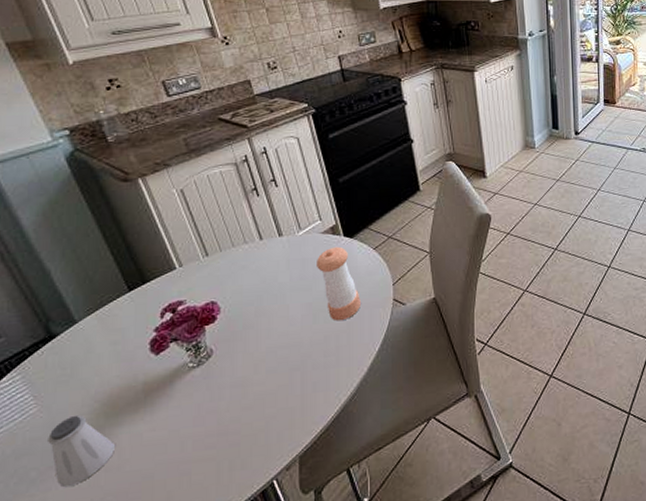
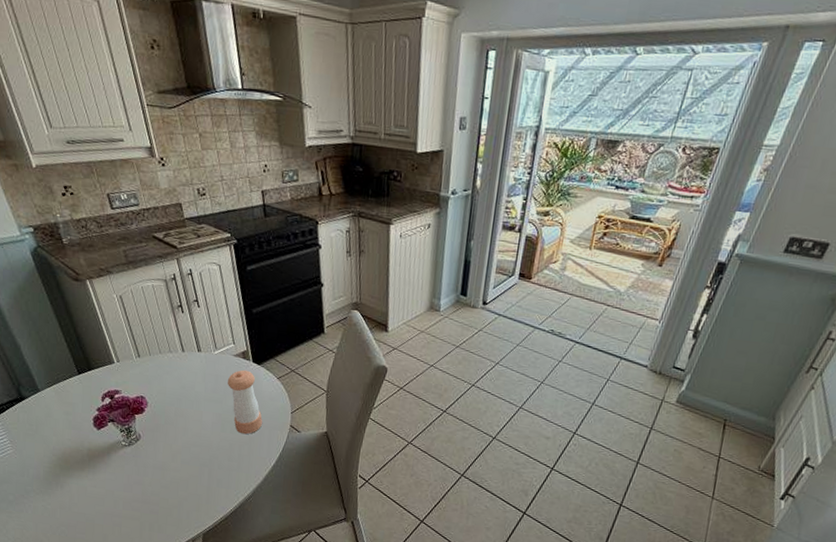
saltshaker: present [48,415,116,488] -> none [20,462,68,513]

